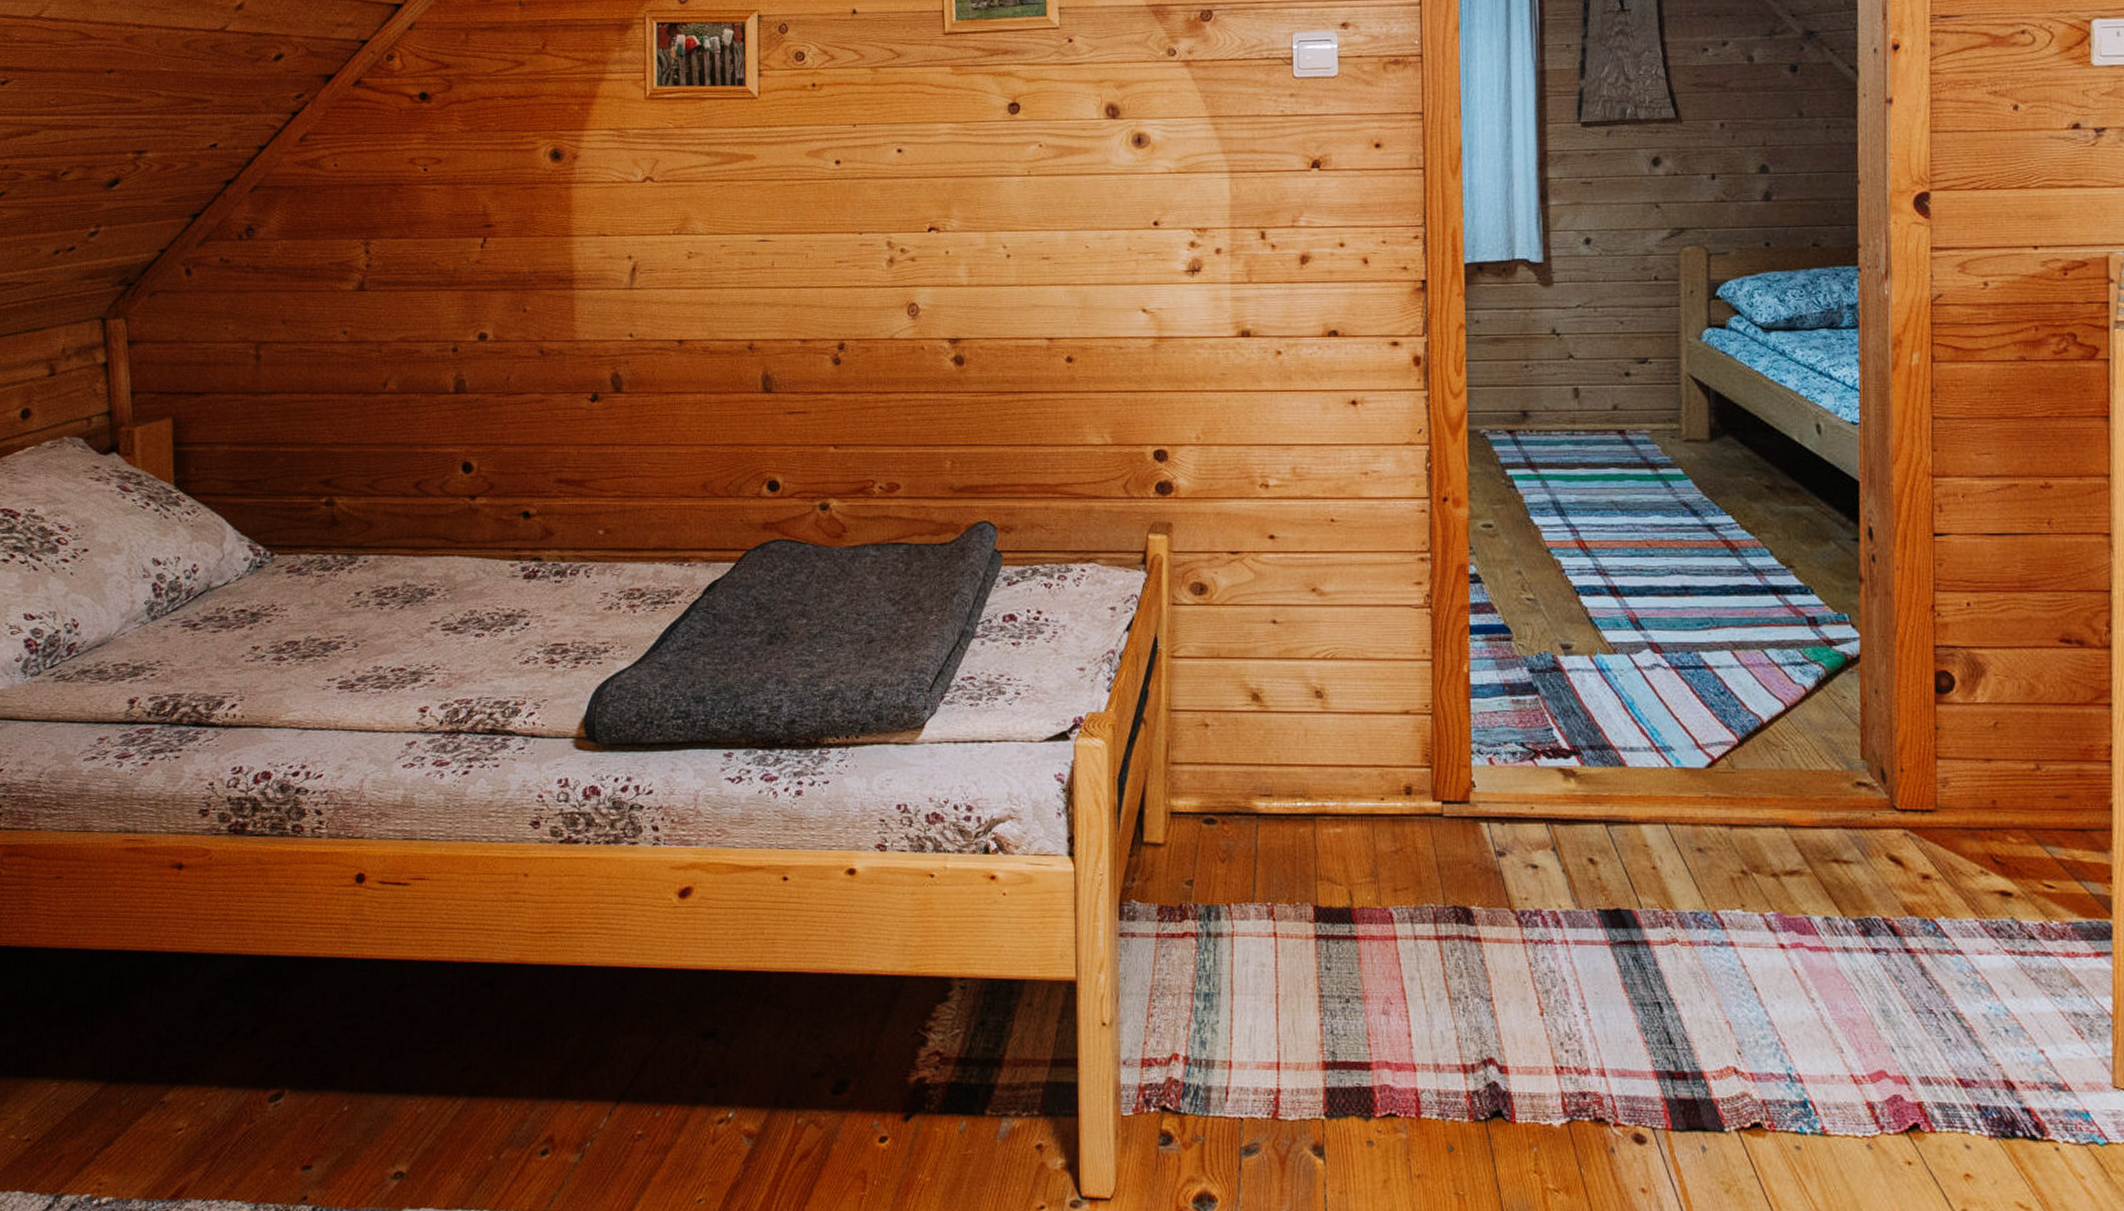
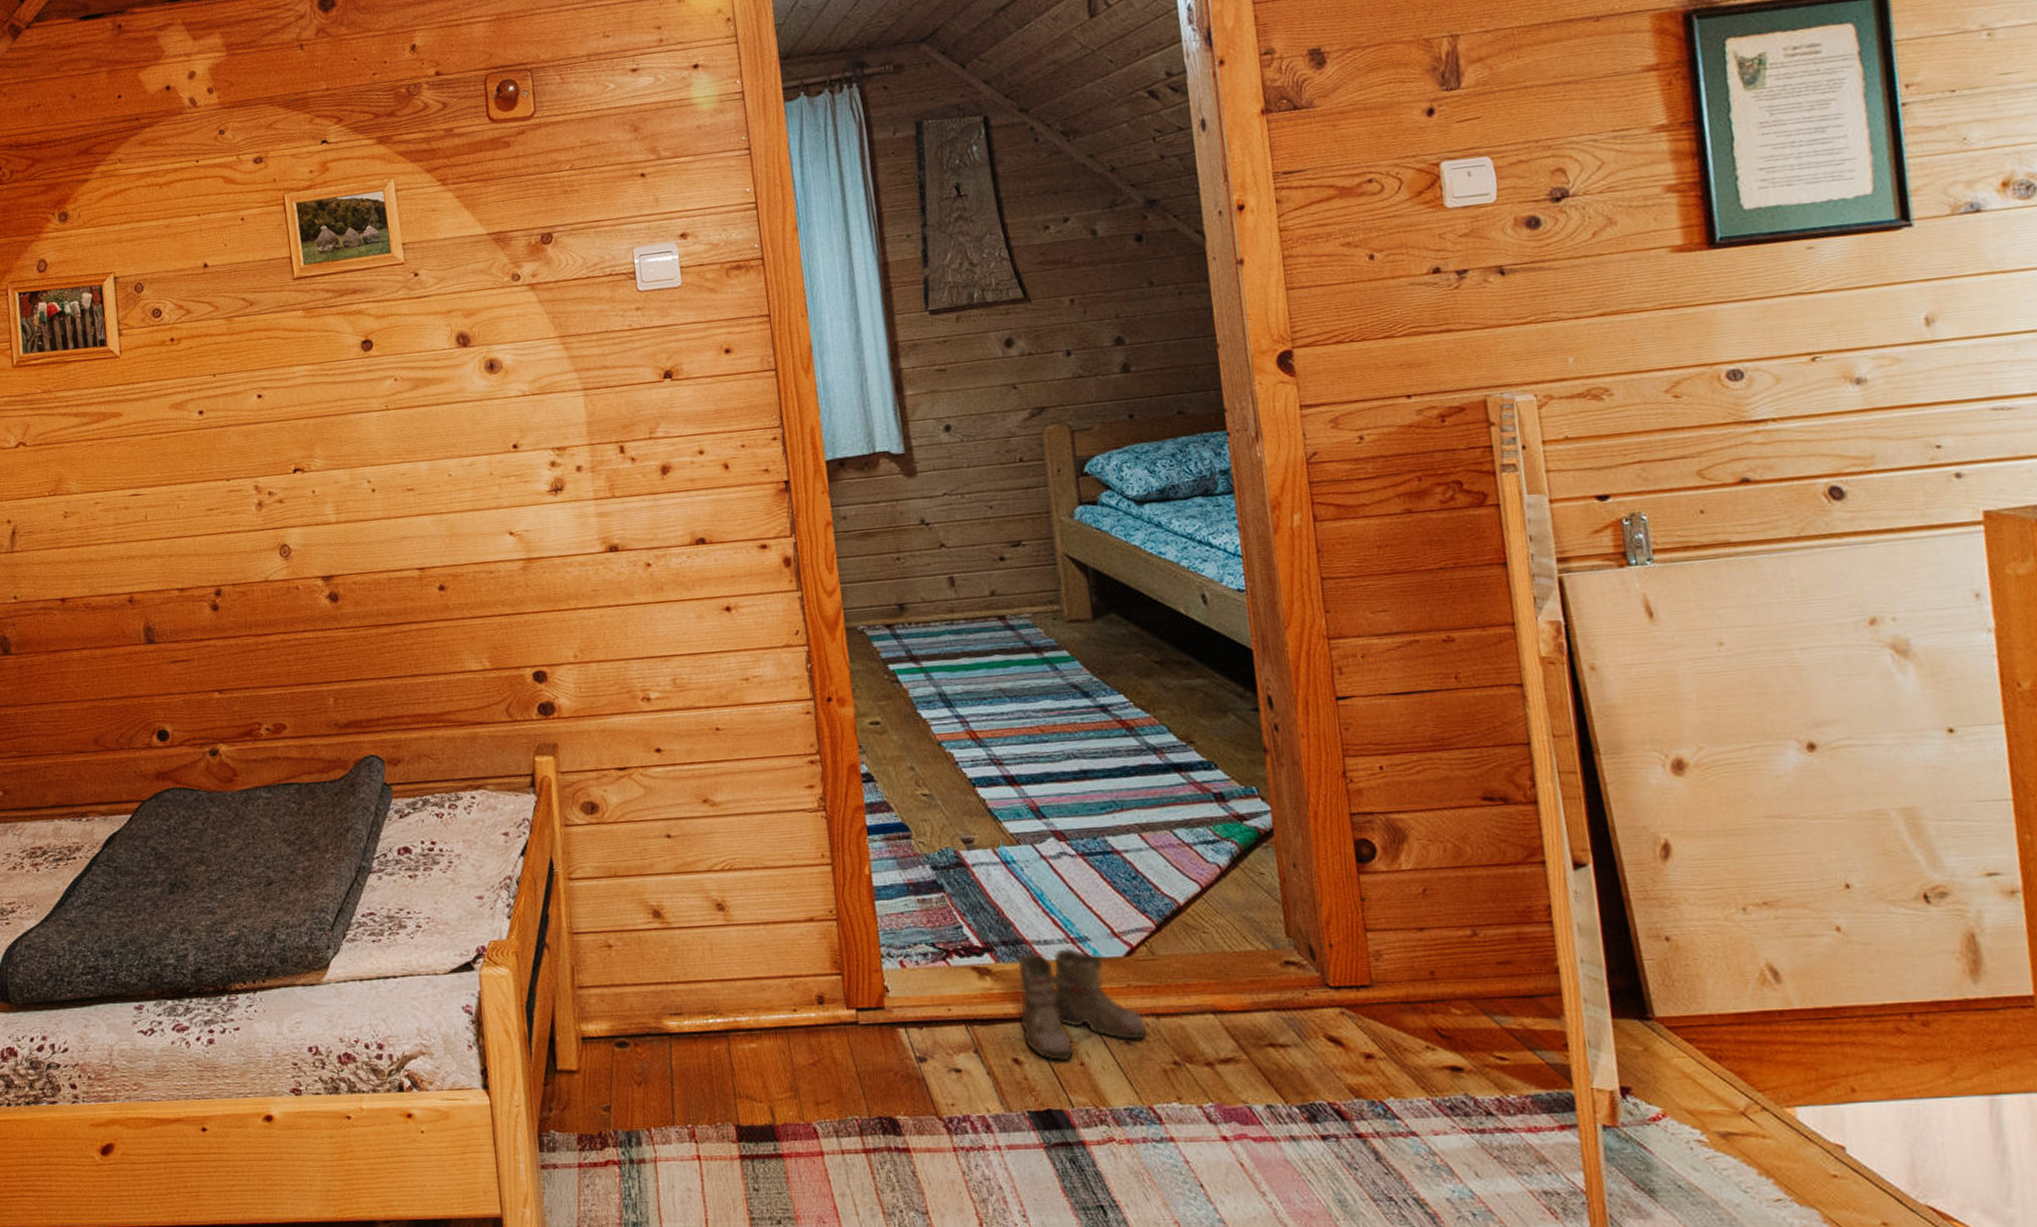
boots: none [1579,755,1720,864] -> present [1001,947,1148,1062]

